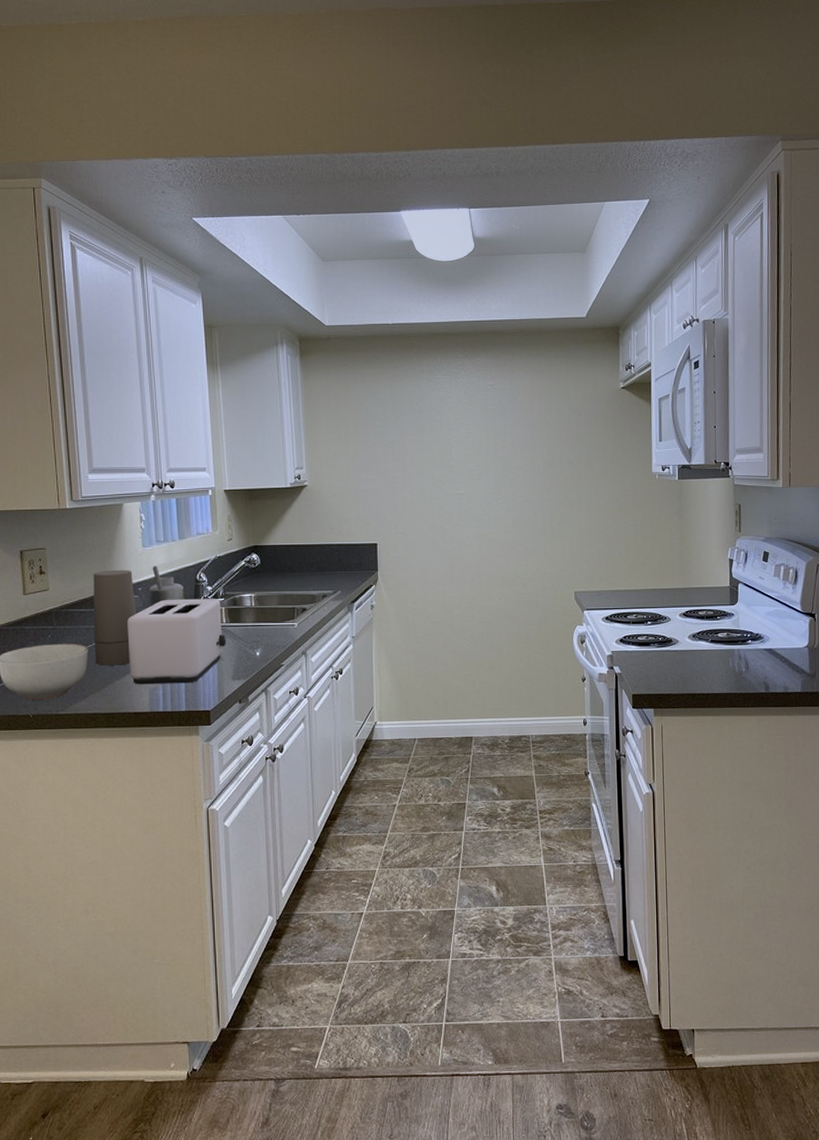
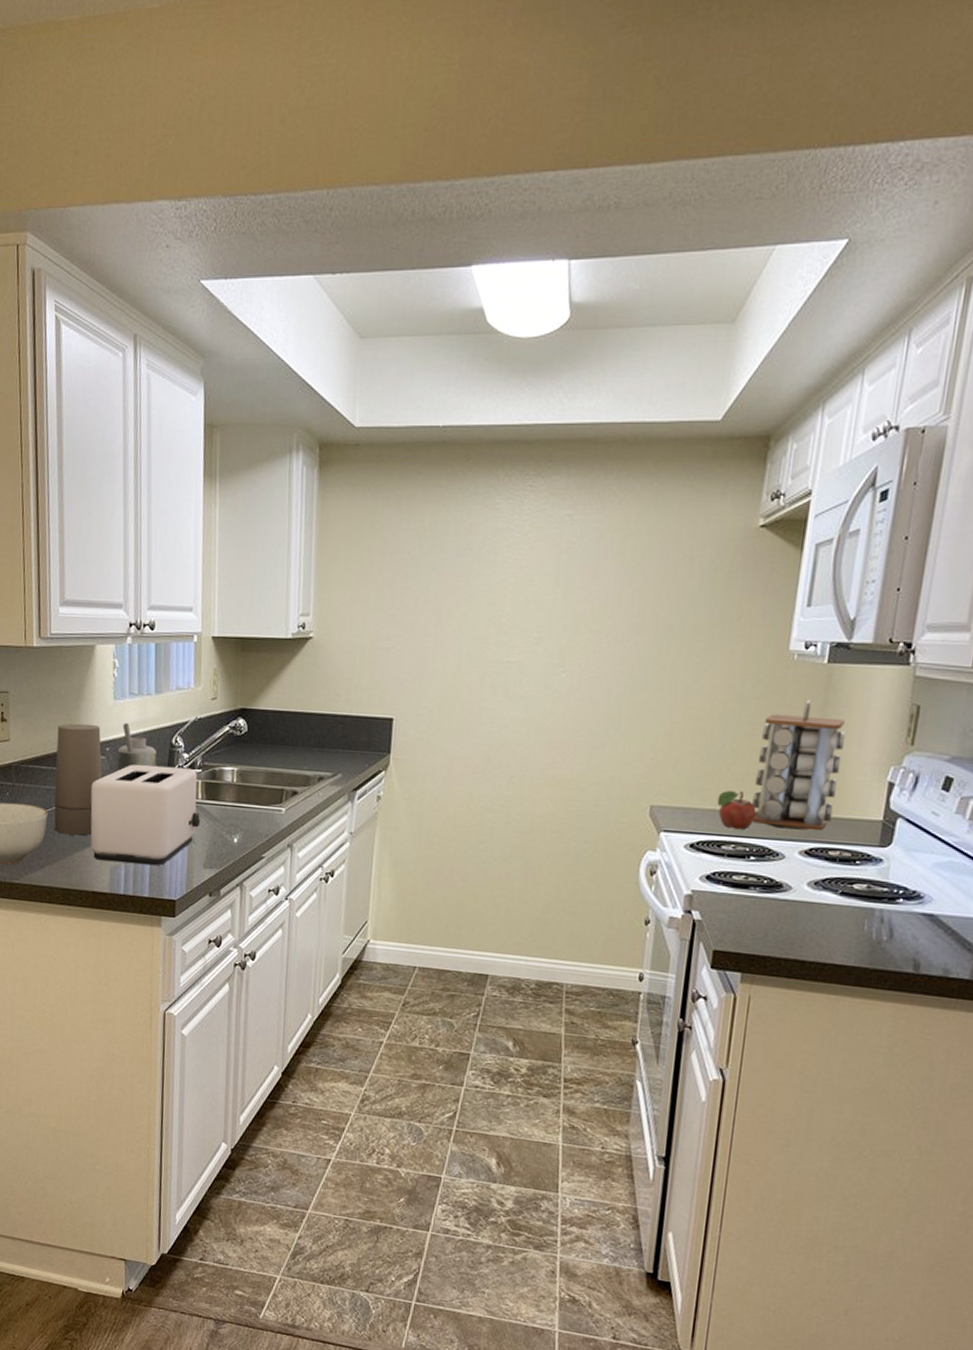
fruit: none [620,574,647,603] -> present [717,790,757,830]
spice rack: none [643,506,698,599] -> present [752,700,846,831]

